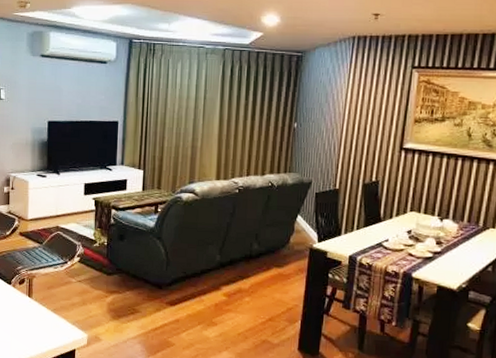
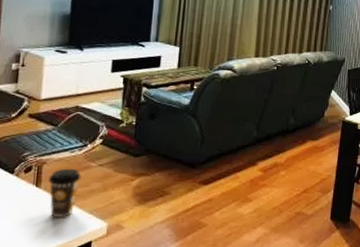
coffee cup: none [38,282,64,327] -> present [49,168,82,218]

